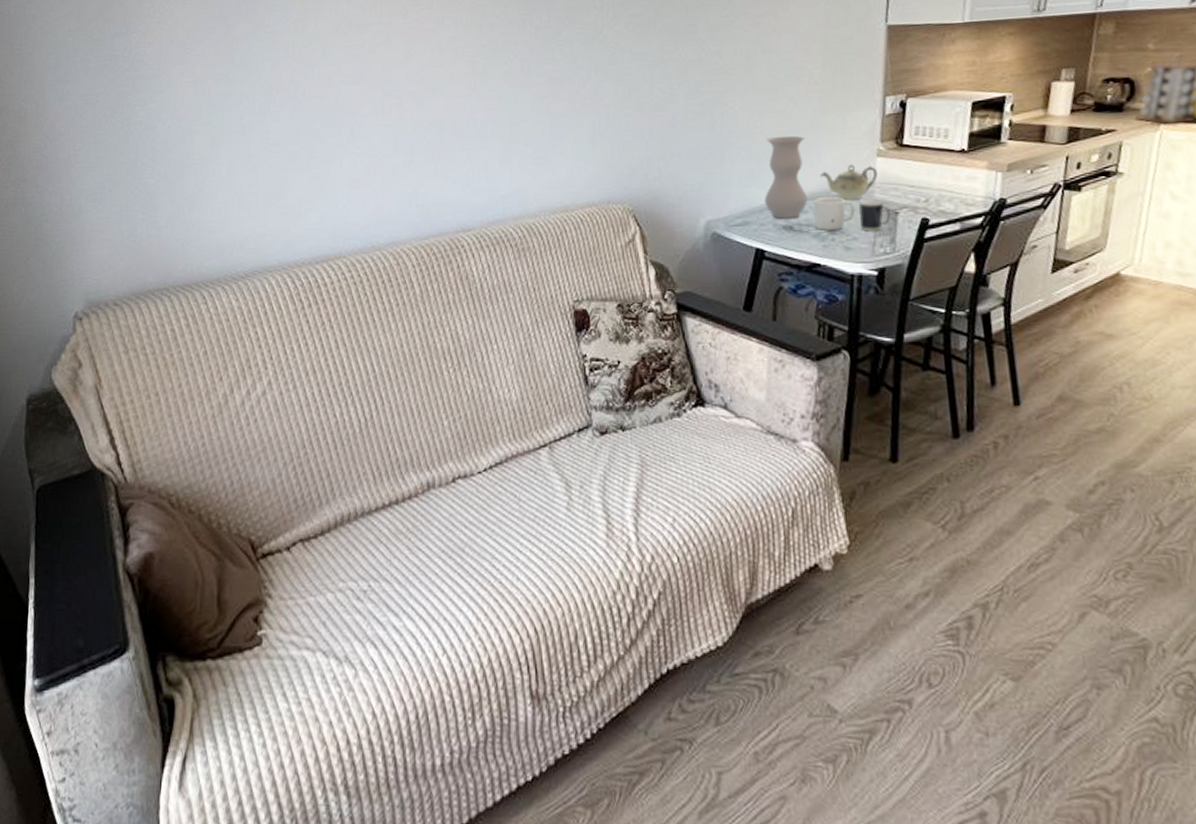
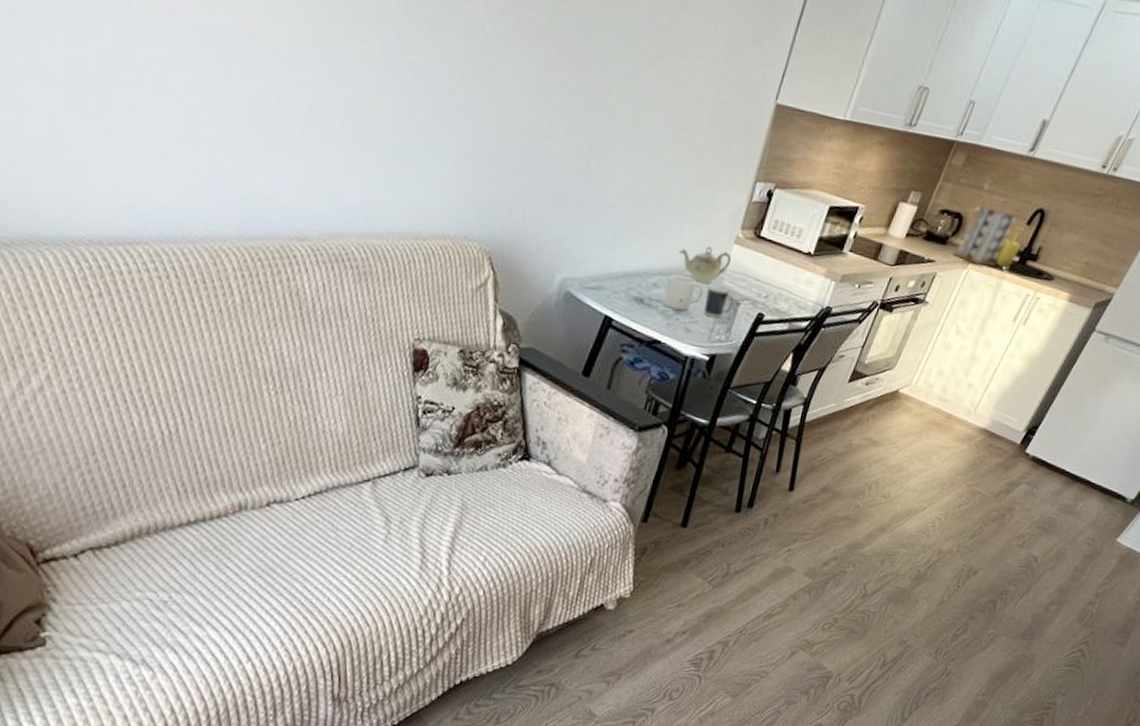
vase: present [765,135,808,220] -> none [622,201,673,293]

